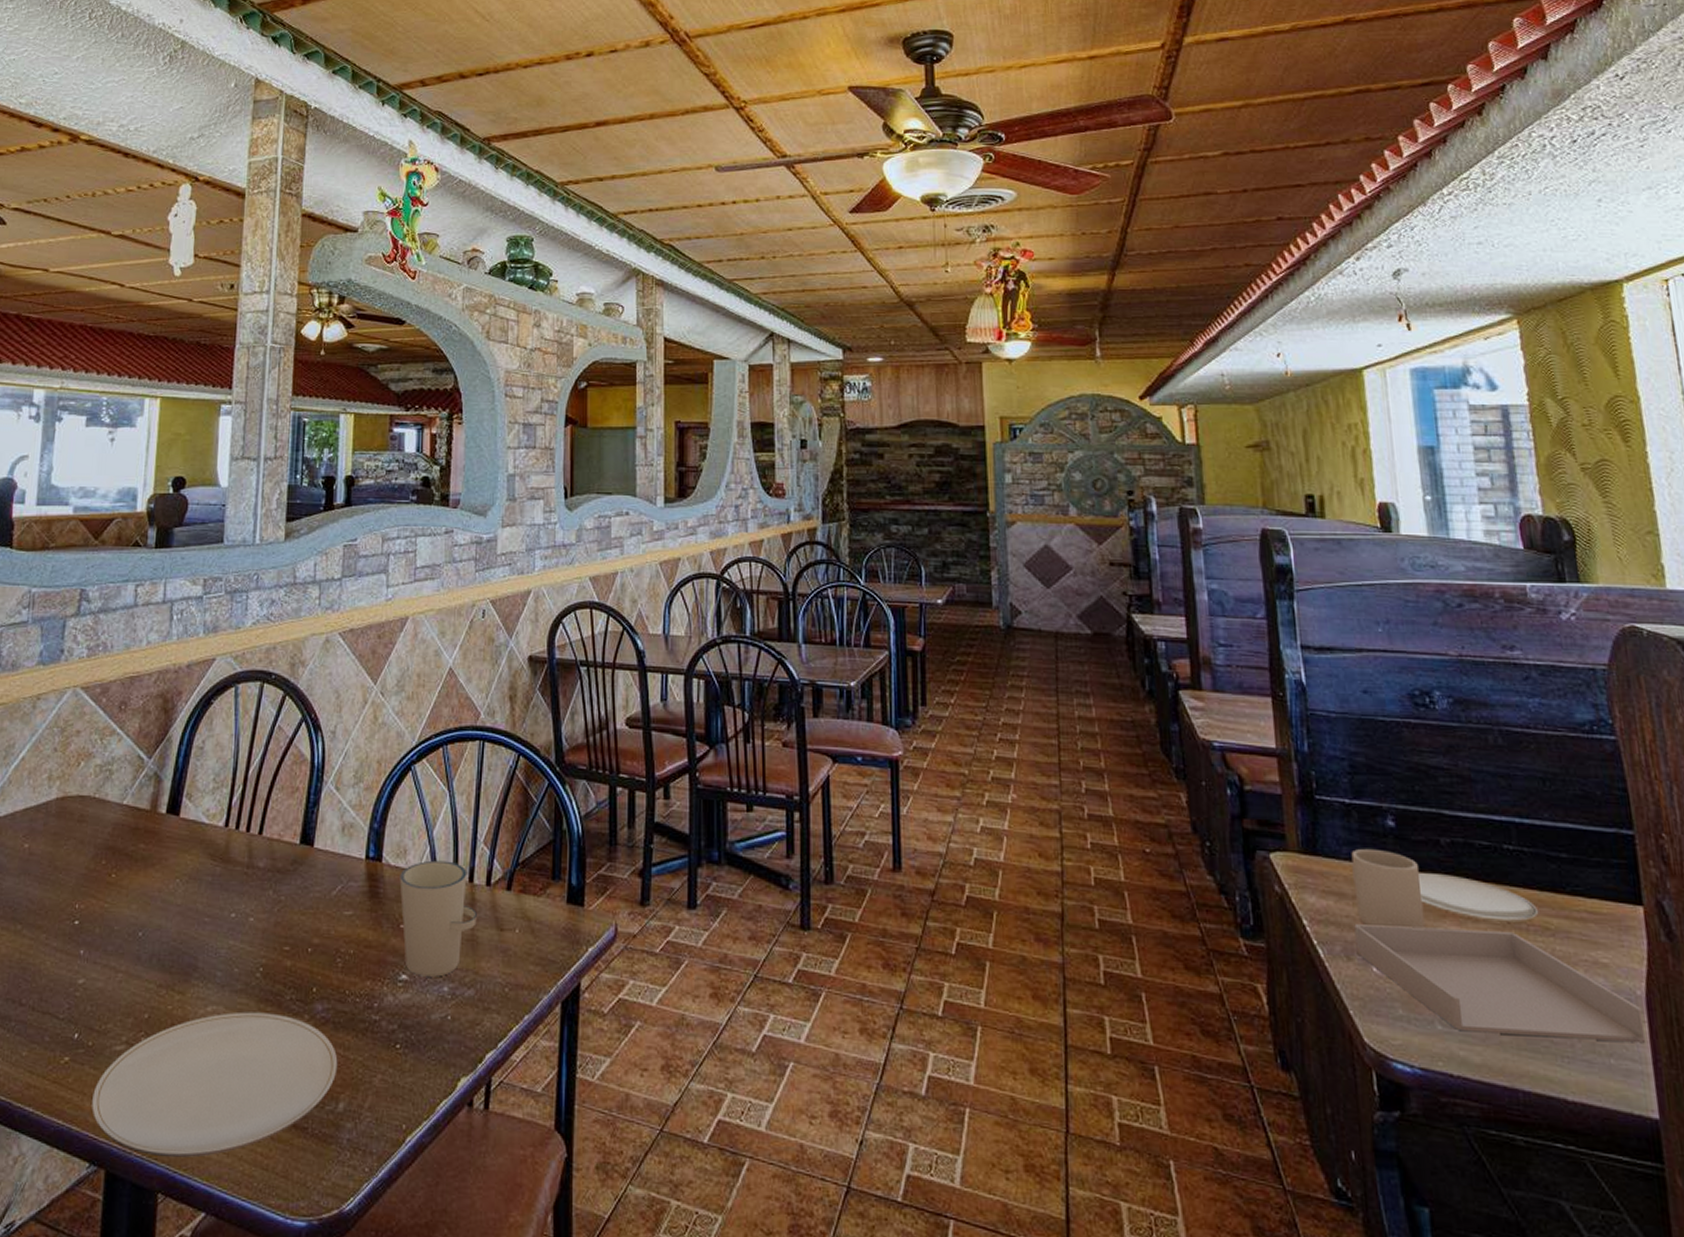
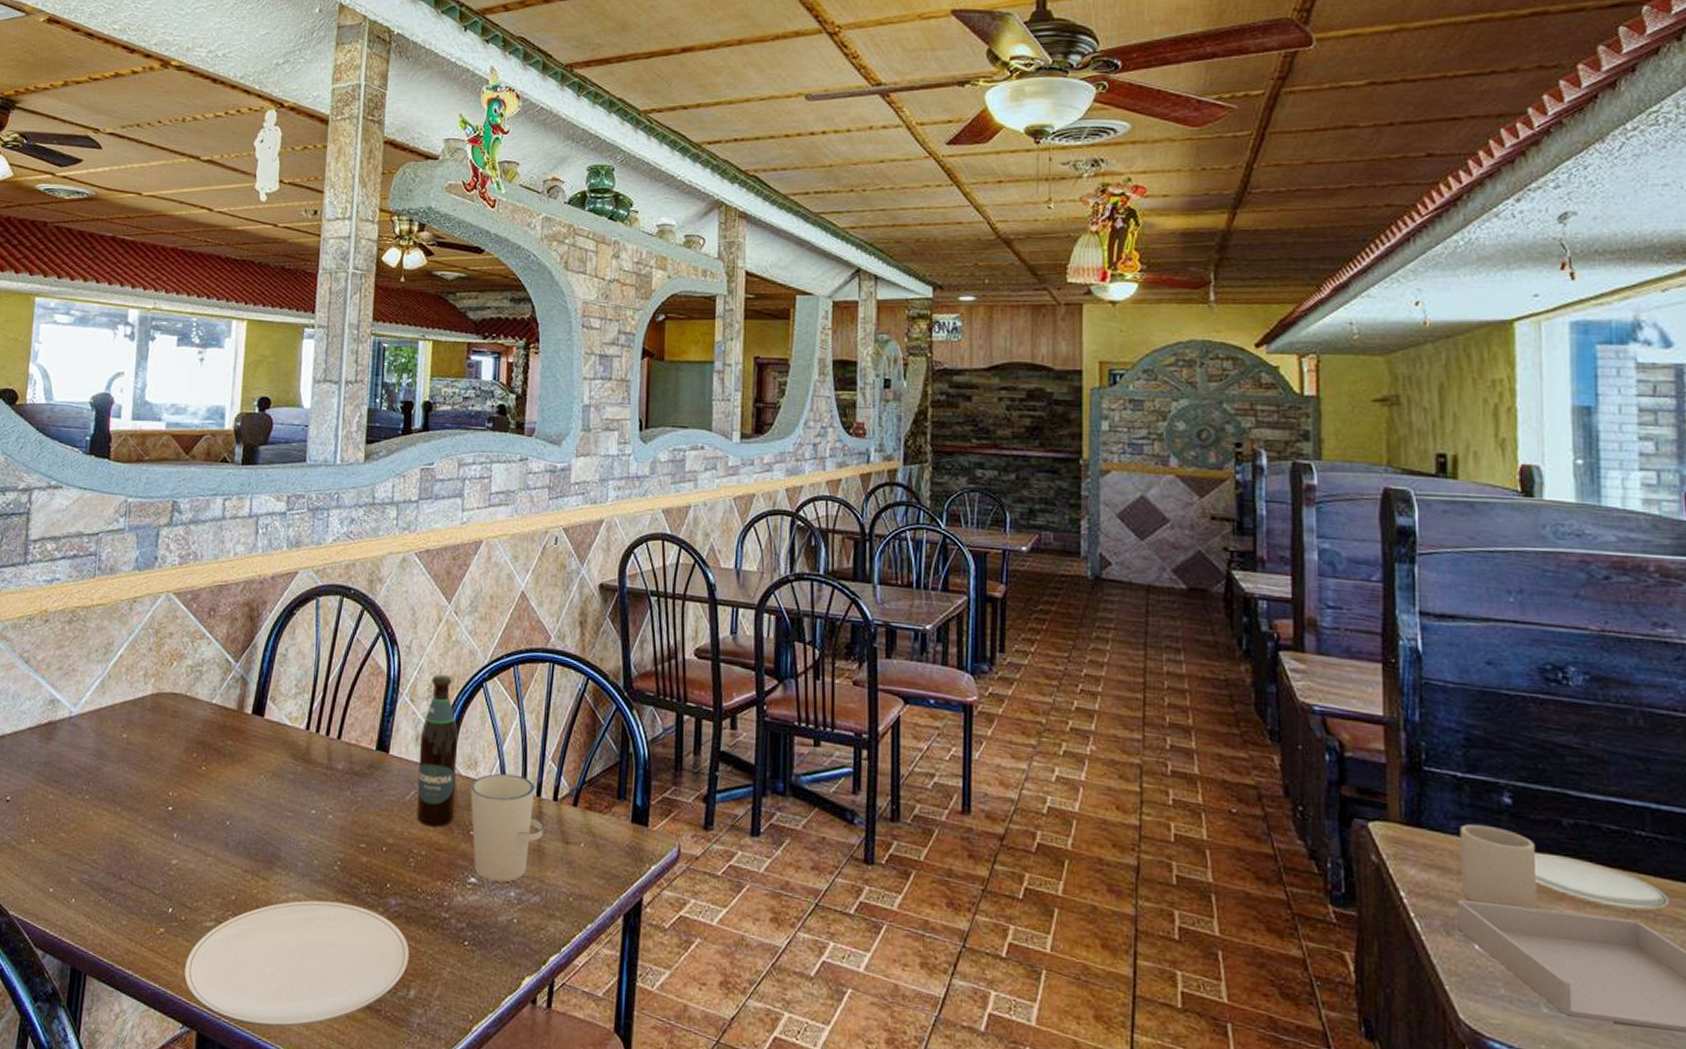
bottle: none [344,760,387,922] -> present [417,674,459,827]

